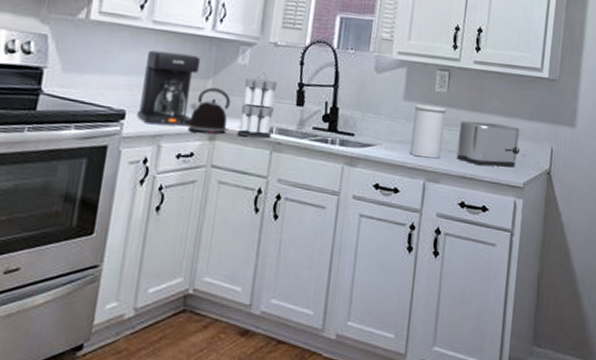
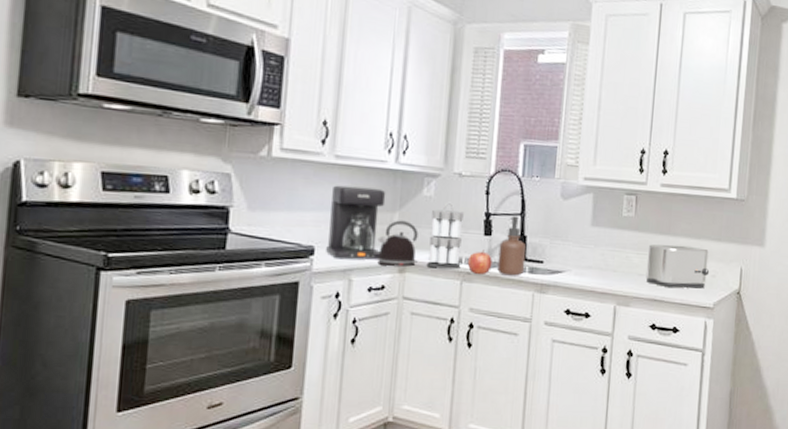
fruit: none [278,120,304,146] -> present [467,249,492,276]
soap dispenser: none [307,87,338,148] -> present [497,215,527,276]
canister: present [410,104,446,159] -> none [599,230,634,283]

